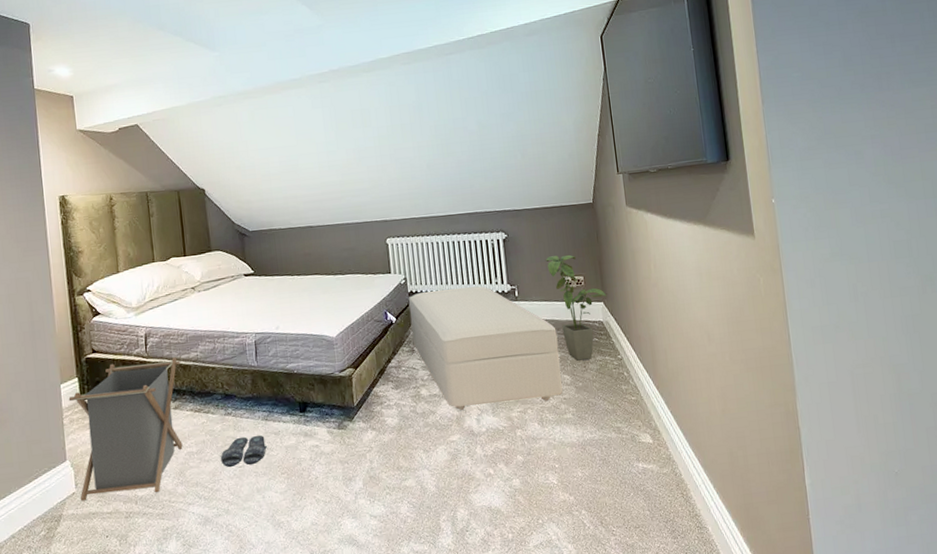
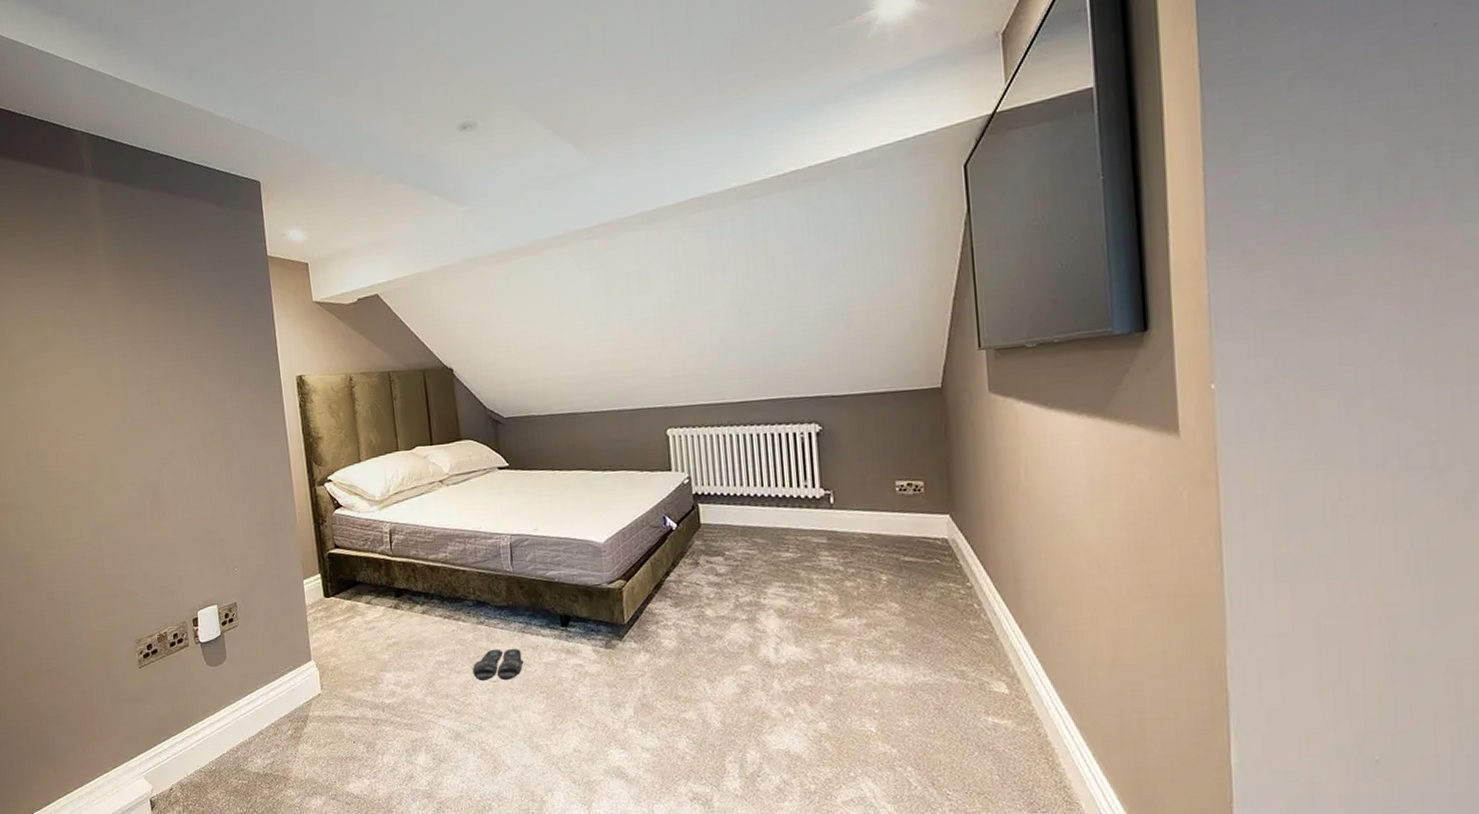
laundry basket: present [68,357,183,501] -> none [311,557,432,703]
ottoman: present [408,286,563,411] -> none [692,489,889,638]
house plant: present [545,254,608,361] -> none [871,453,957,586]

